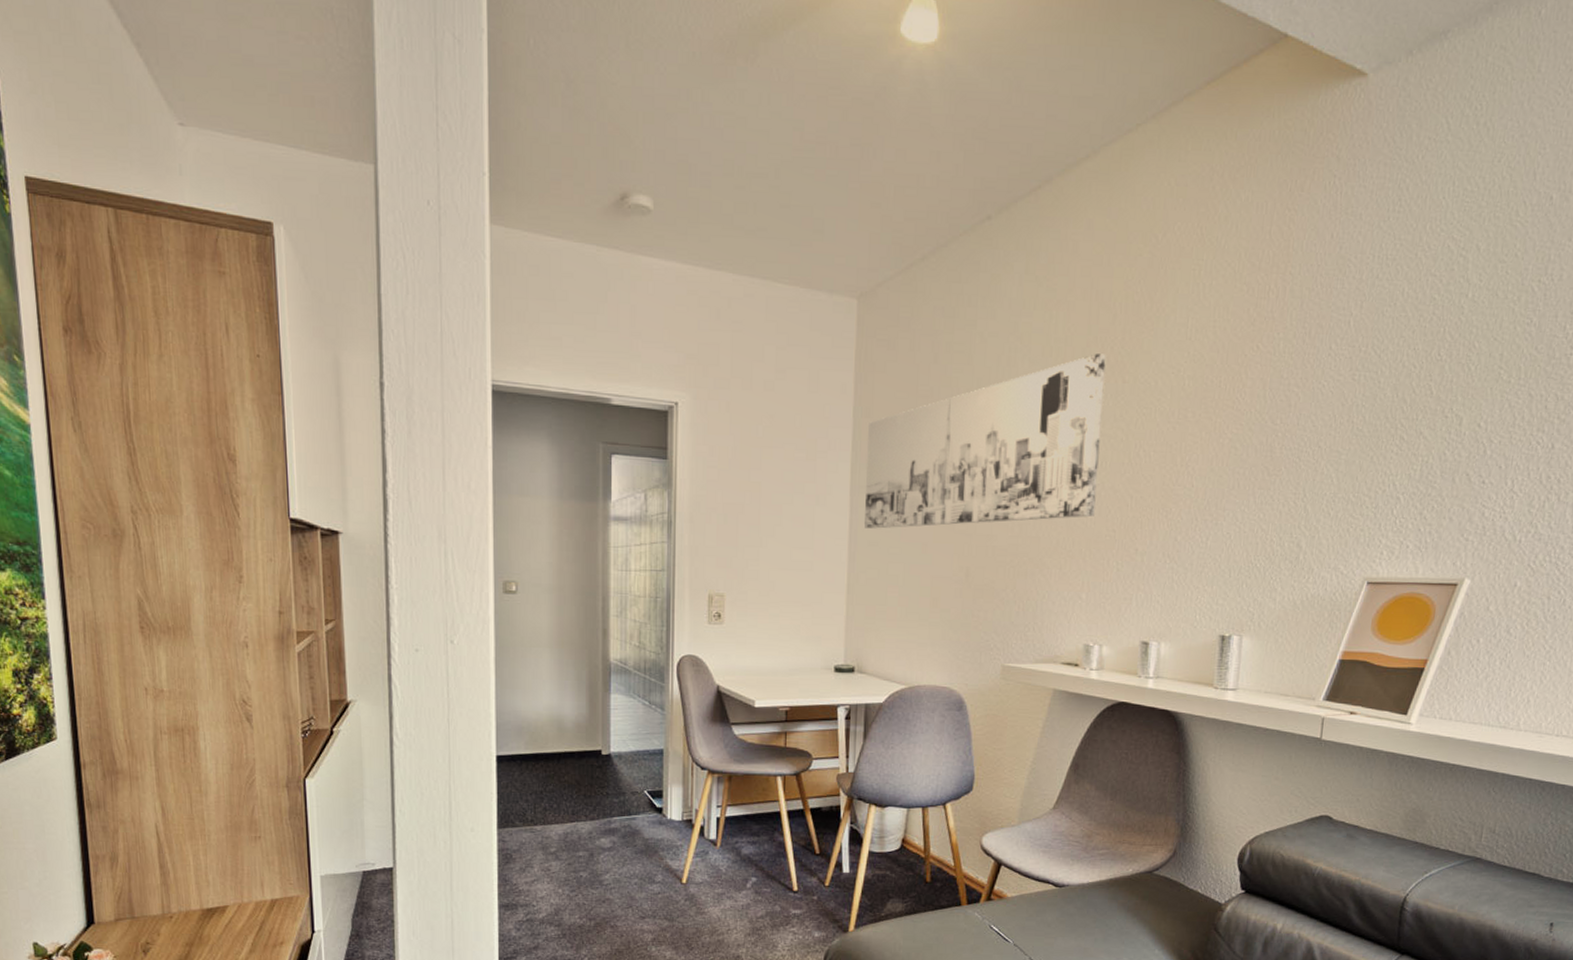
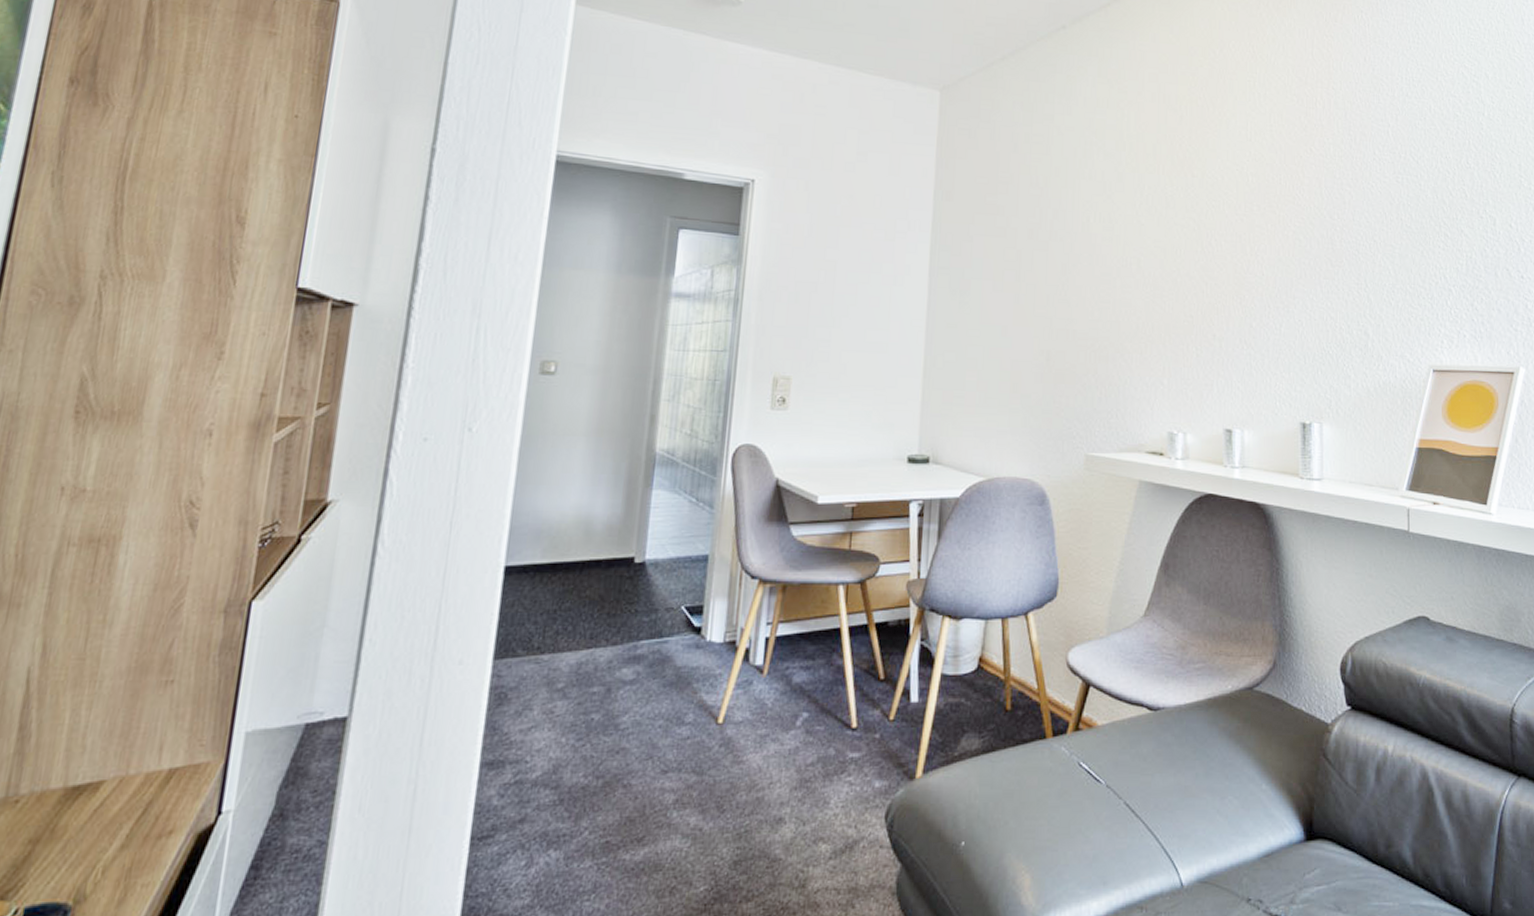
wall art: present [865,353,1106,529] -> none [943,150,1175,311]

